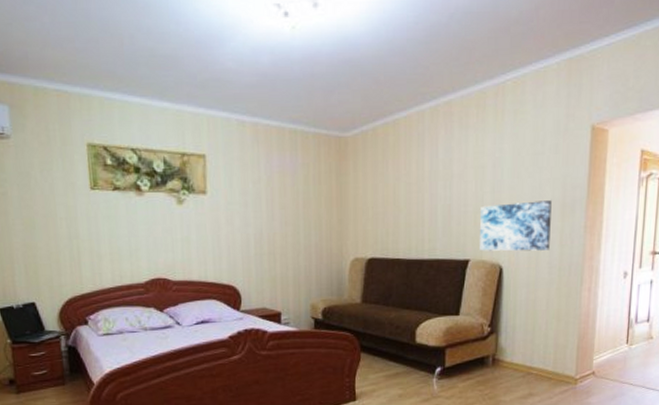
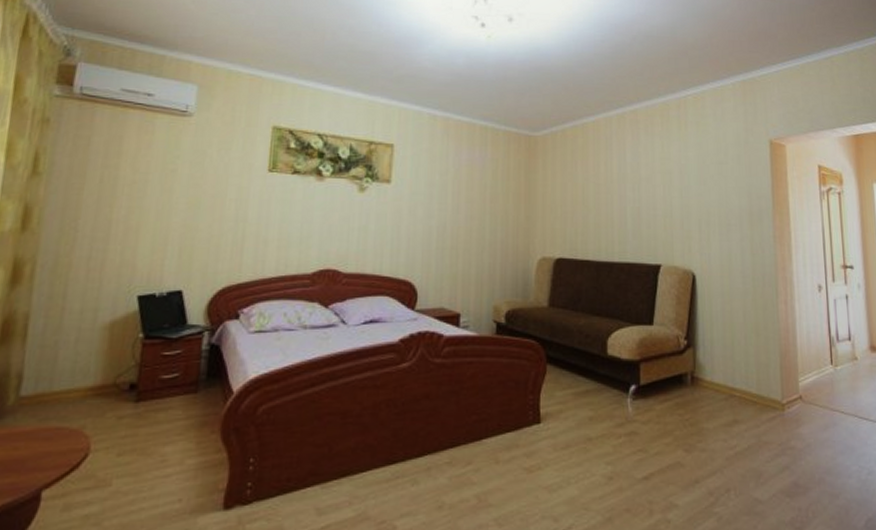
wall art: present [480,200,552,251] -> none [670,208,741,259]

